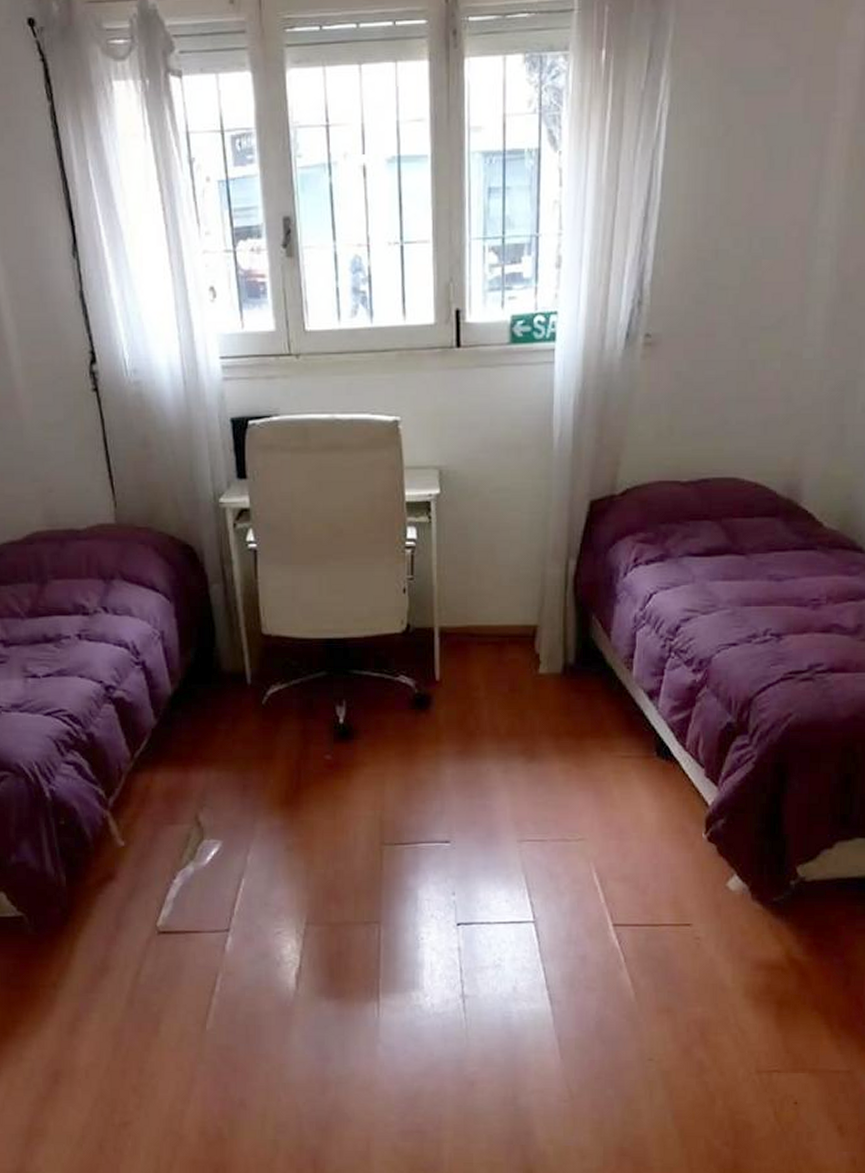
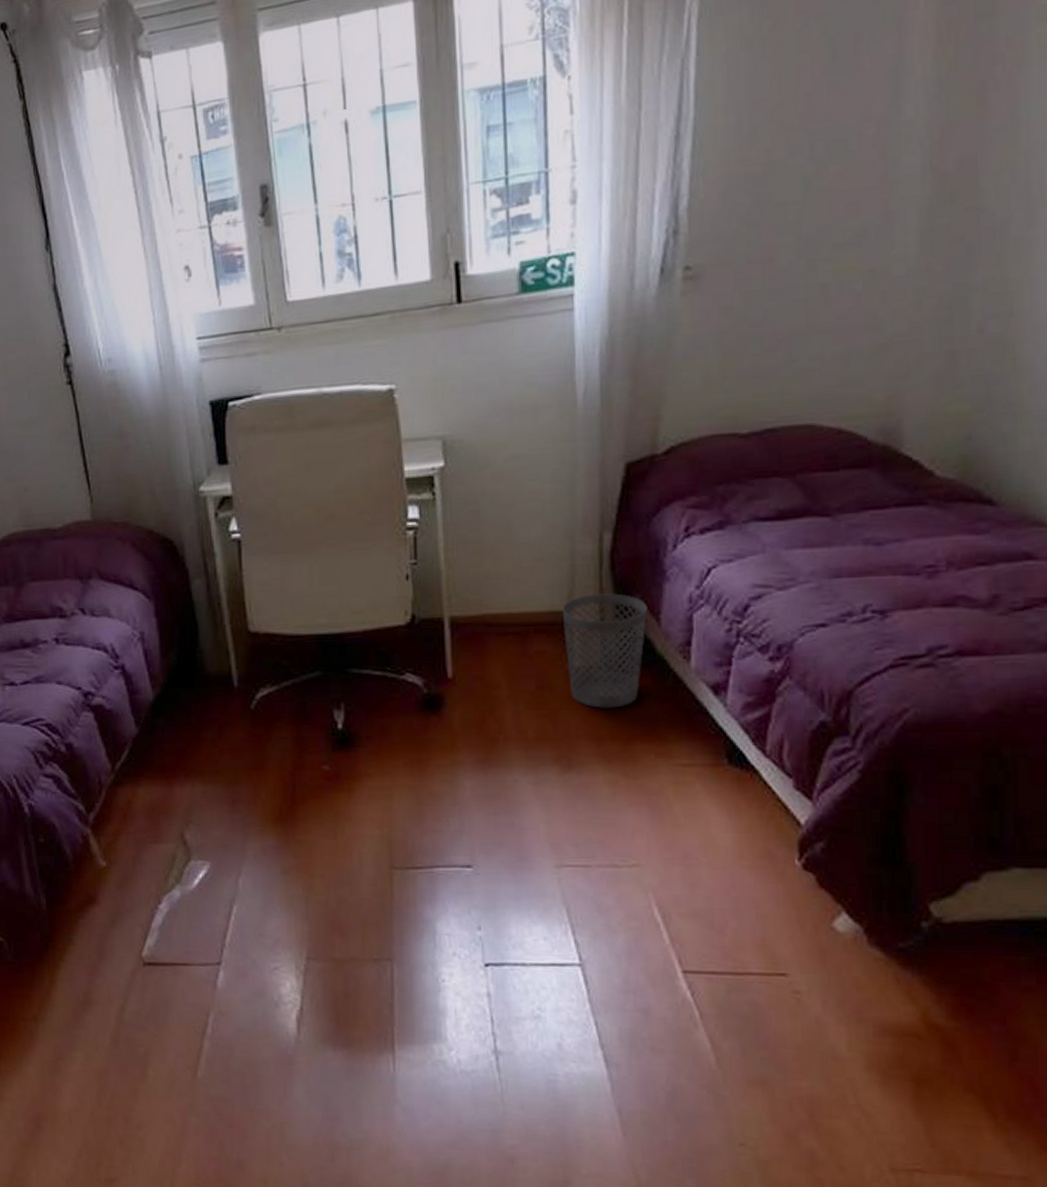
wastebasket: none [533,612,602,709] -> present [563,593,648,708]

